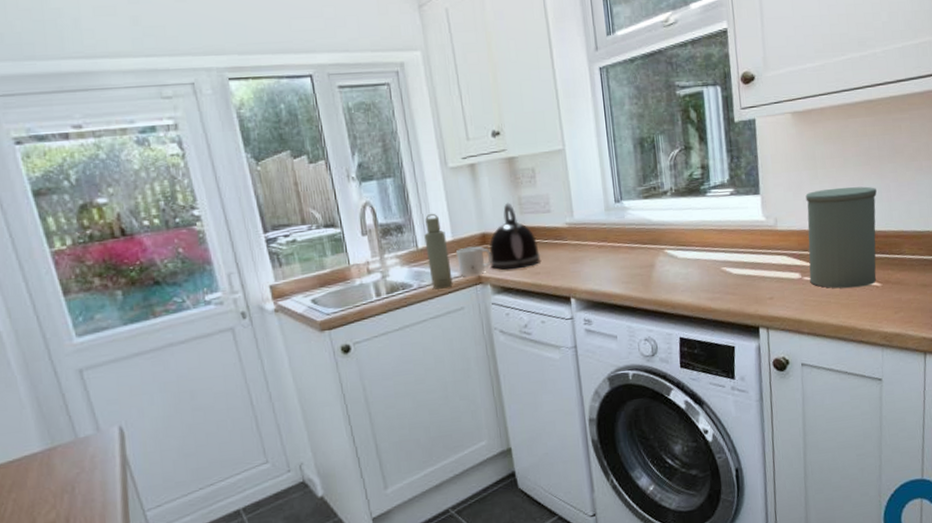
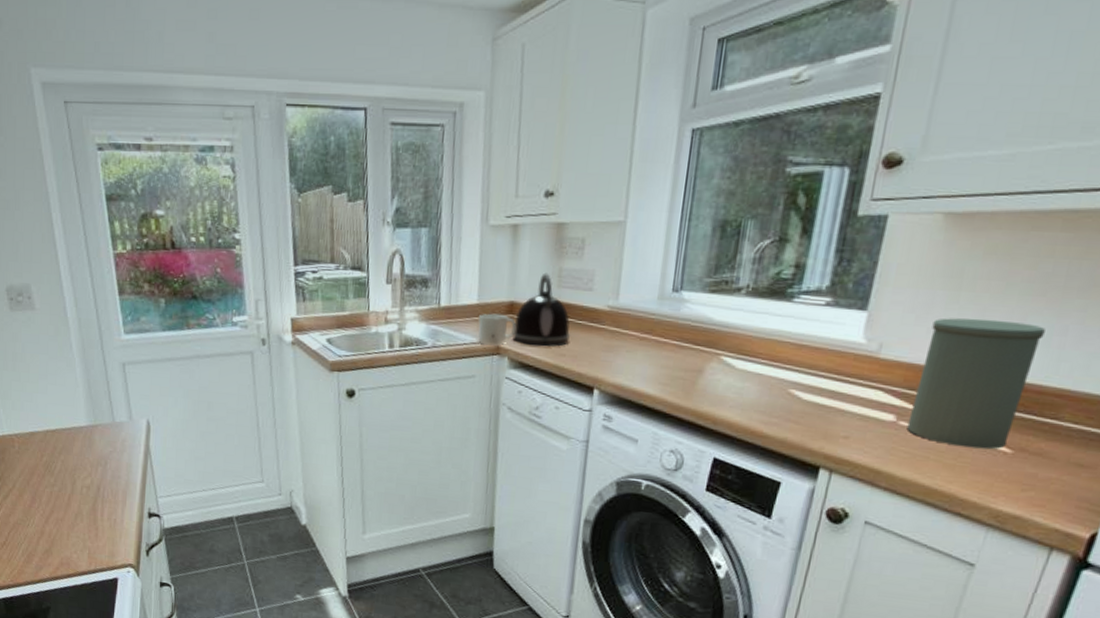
bottle: present [424,213,453,289] -> none [446,271,472,353]

